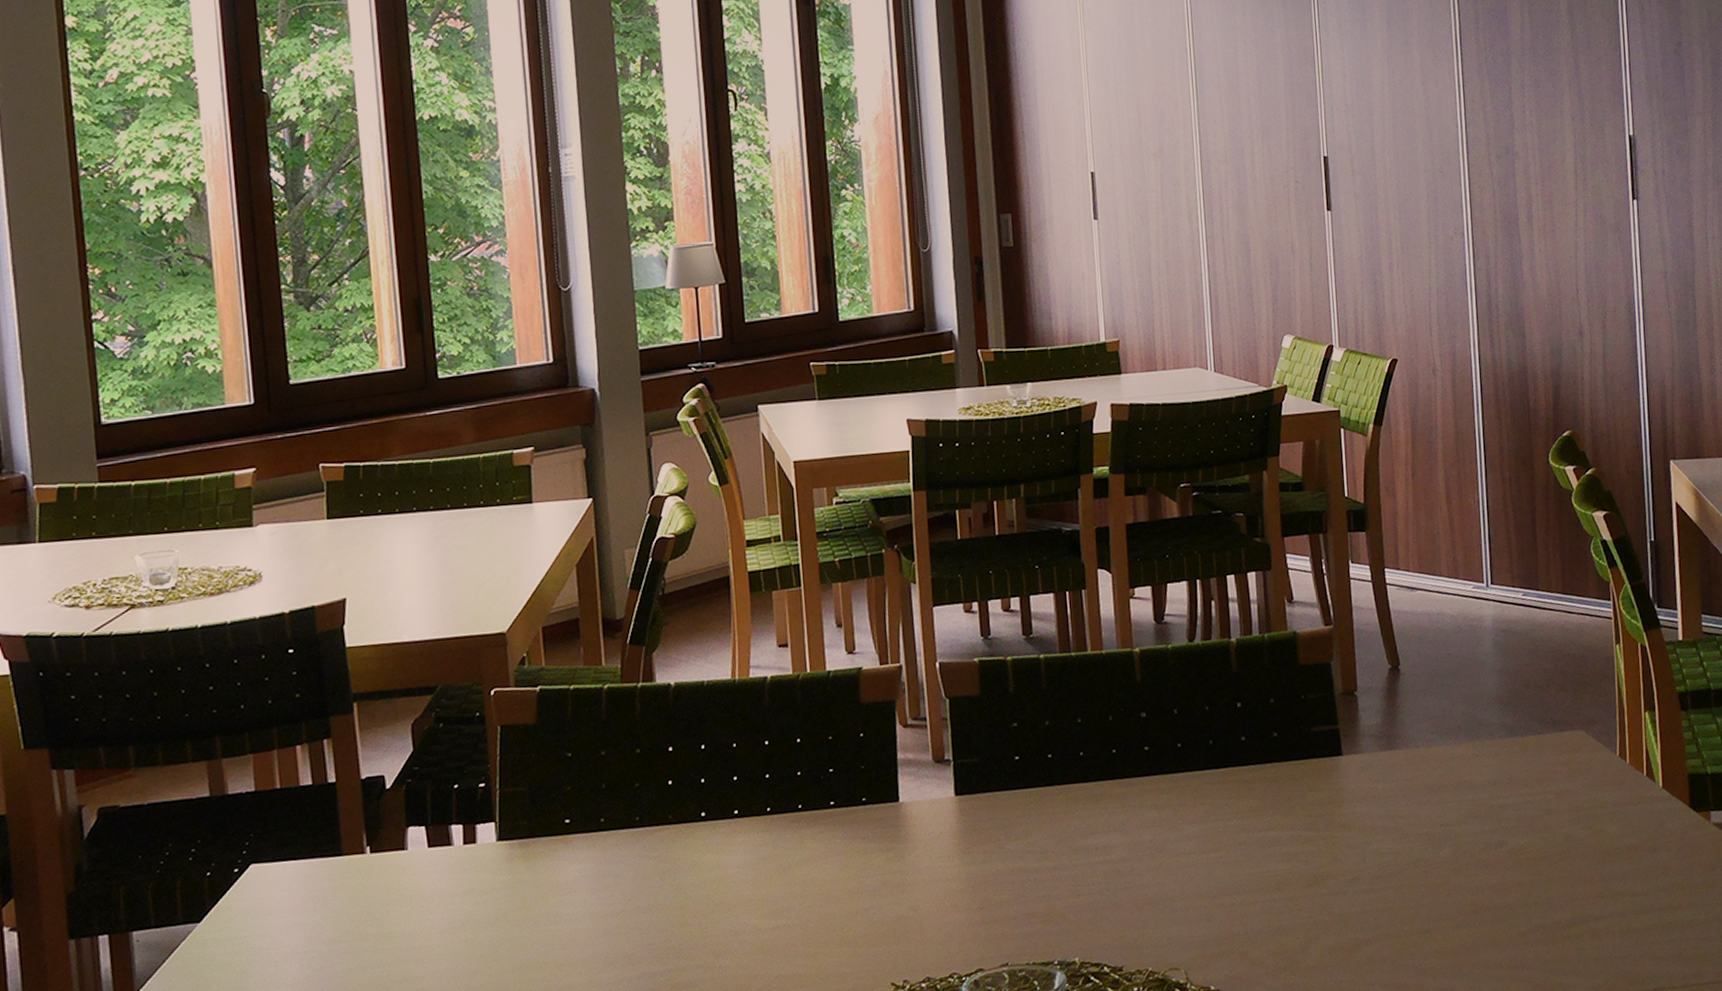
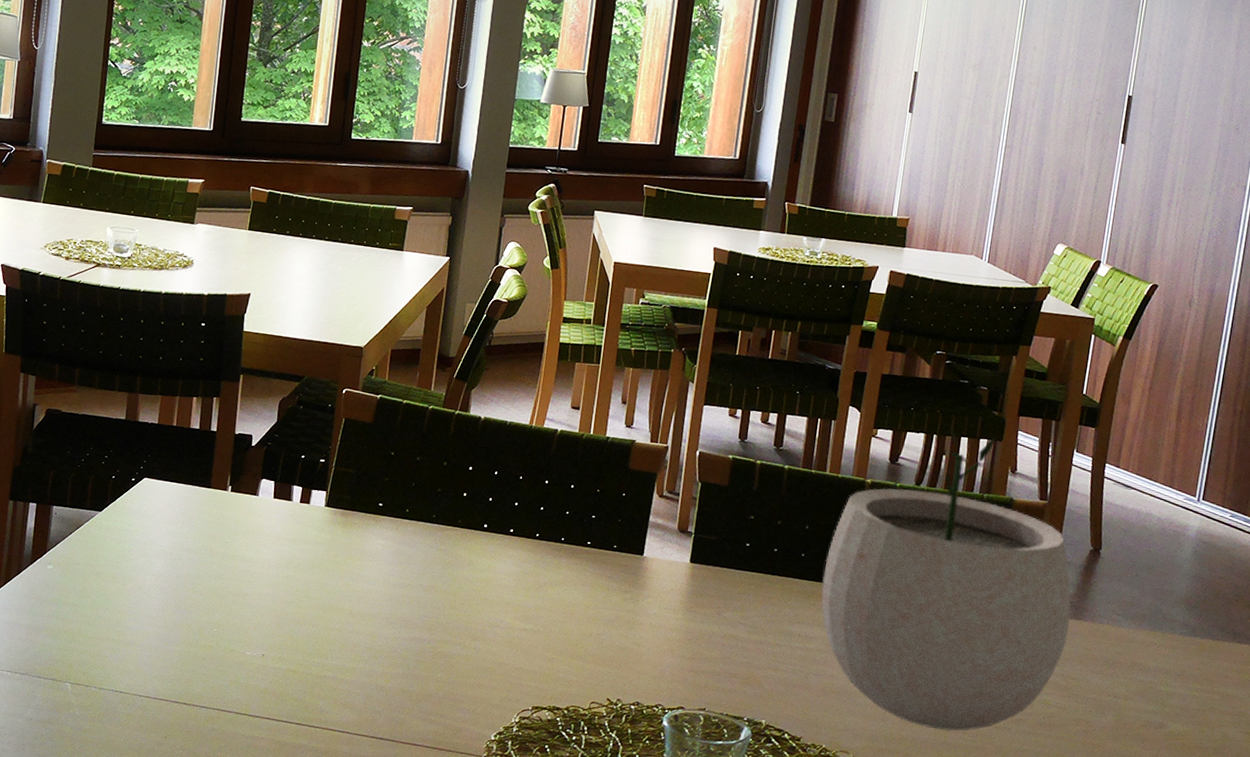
plant pot: none [1107,565,1386,916] -> present [821,425,1072,731]

